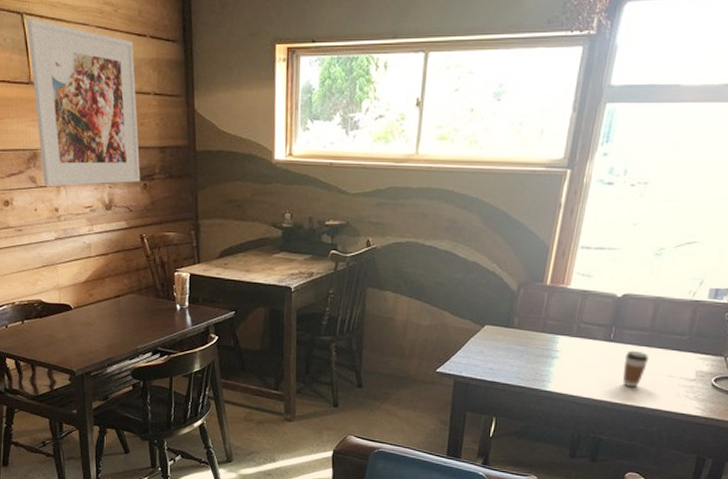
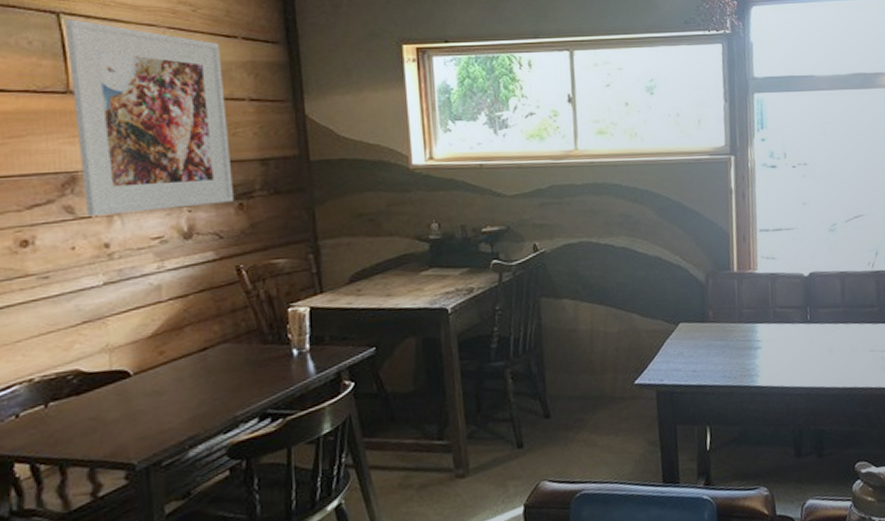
coffee cup: present [623,350,650,388] -> none [826,329,849,369]

